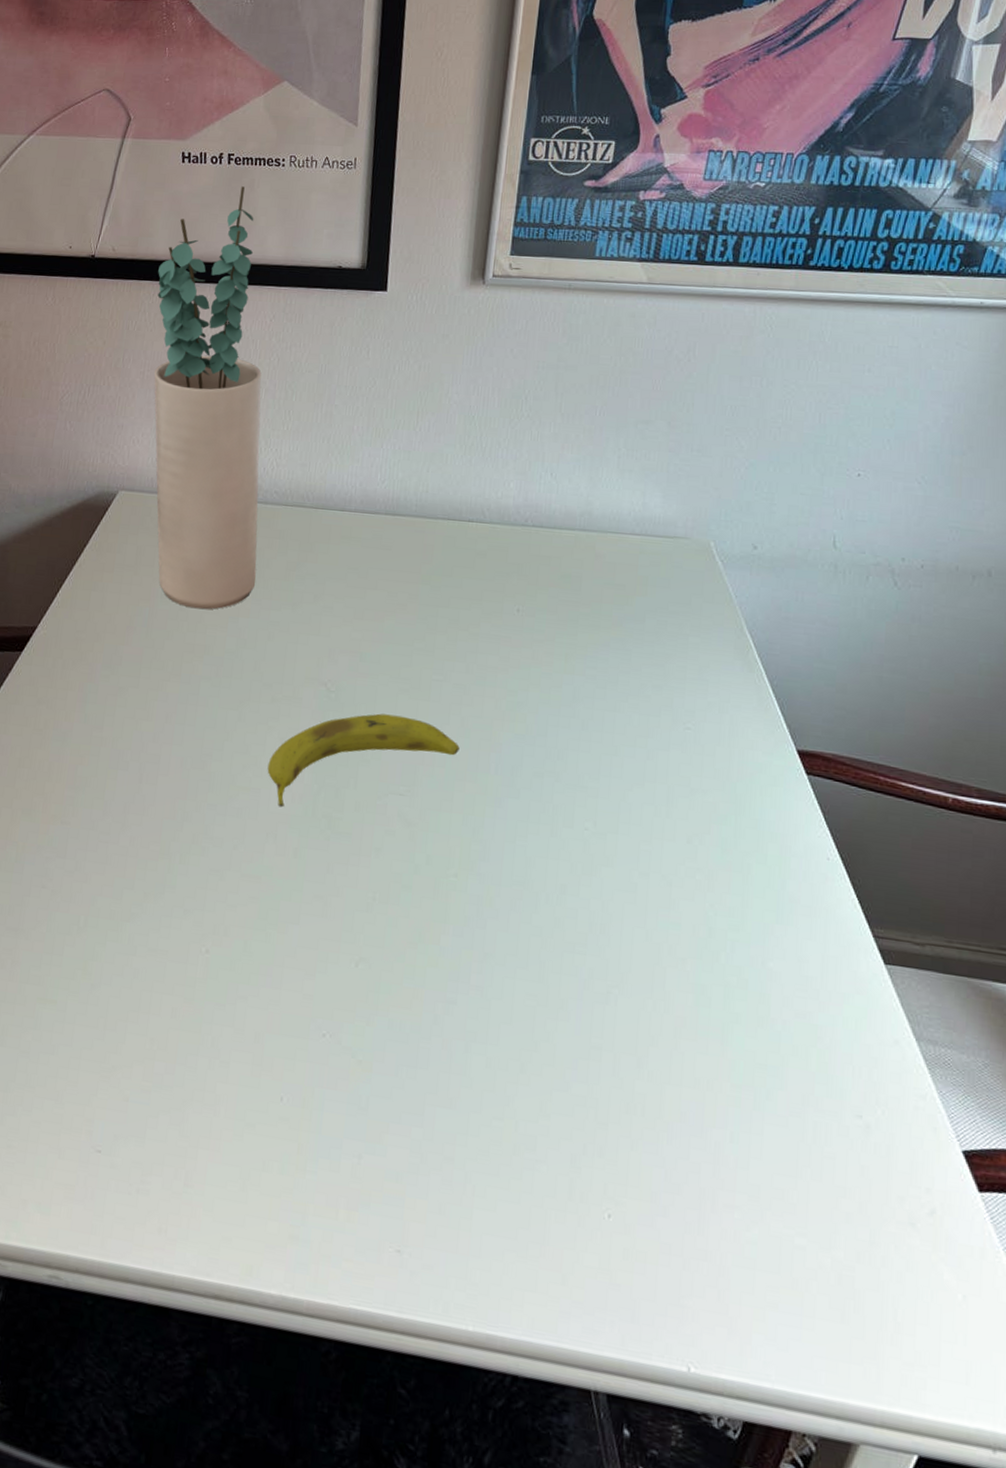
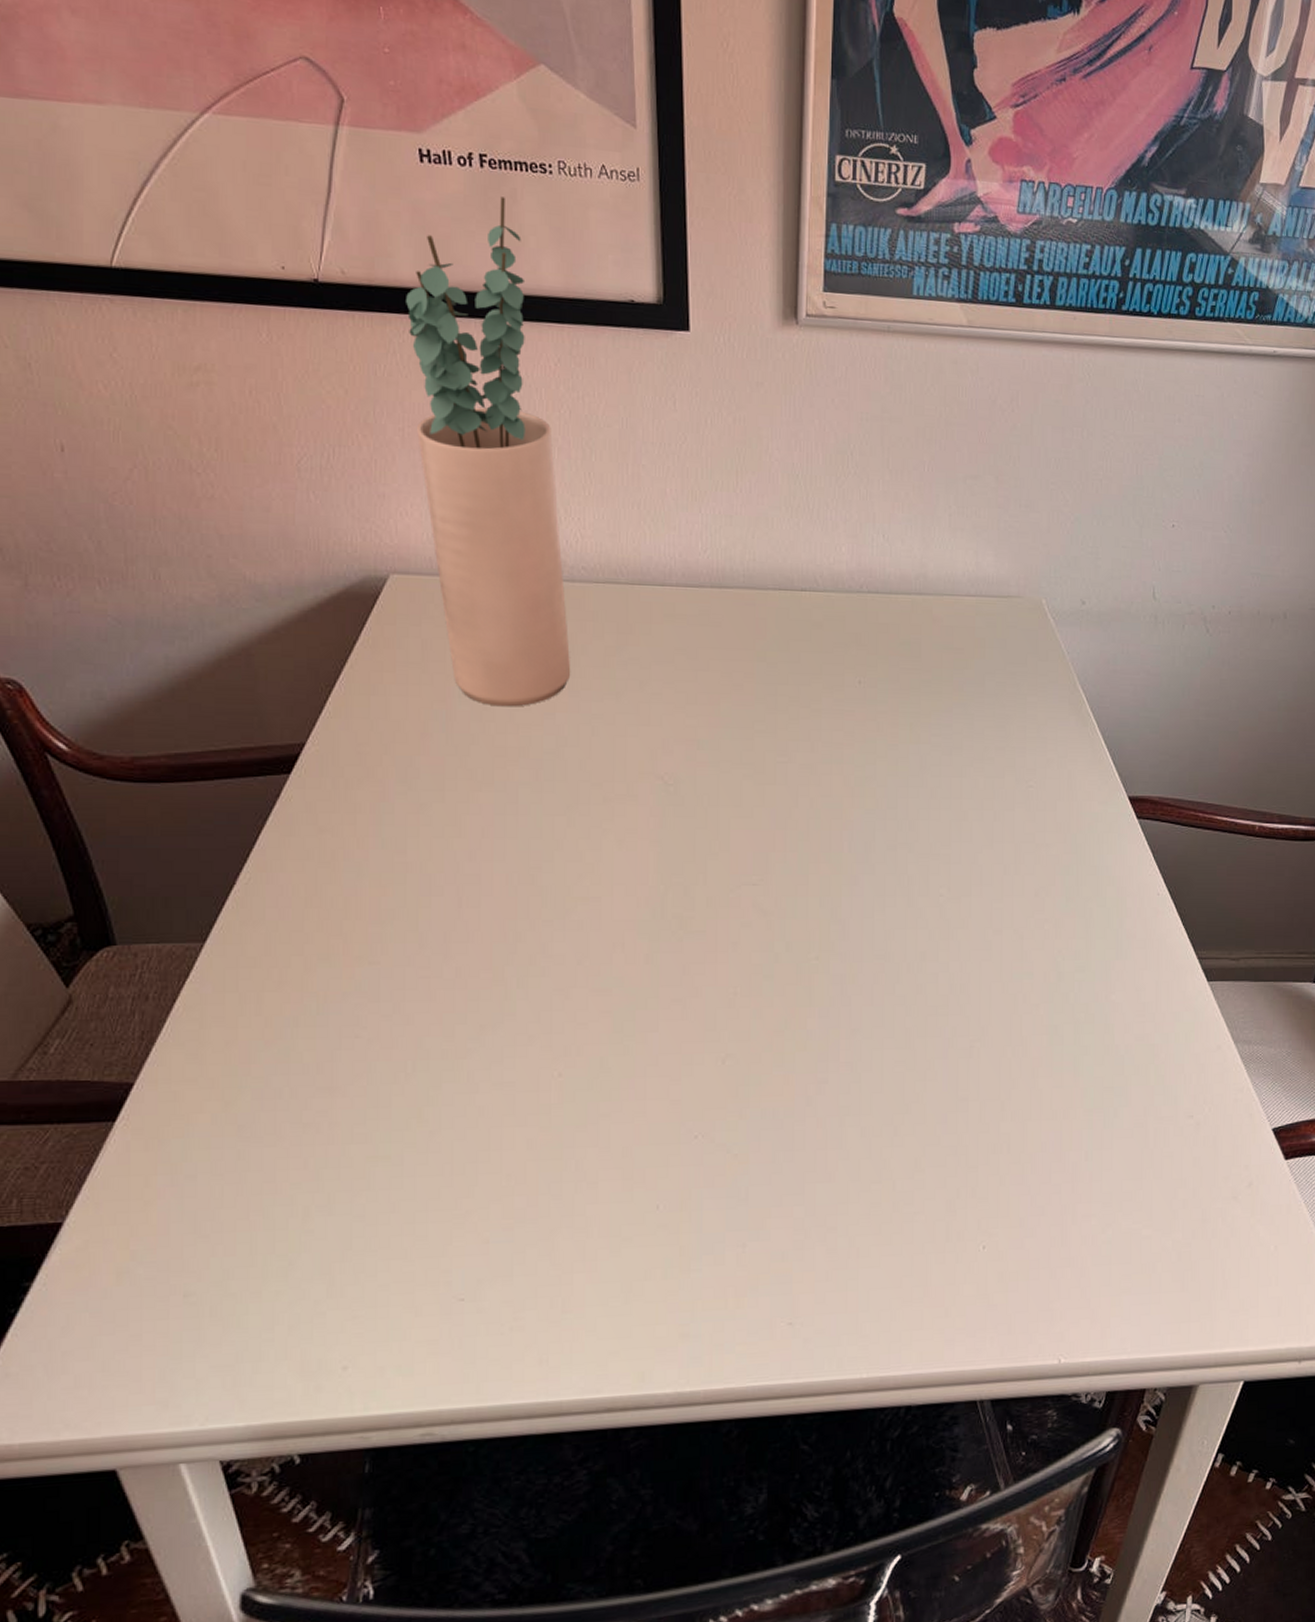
fruit: present [267,713,460,808] -> none [606,803,811,914]

